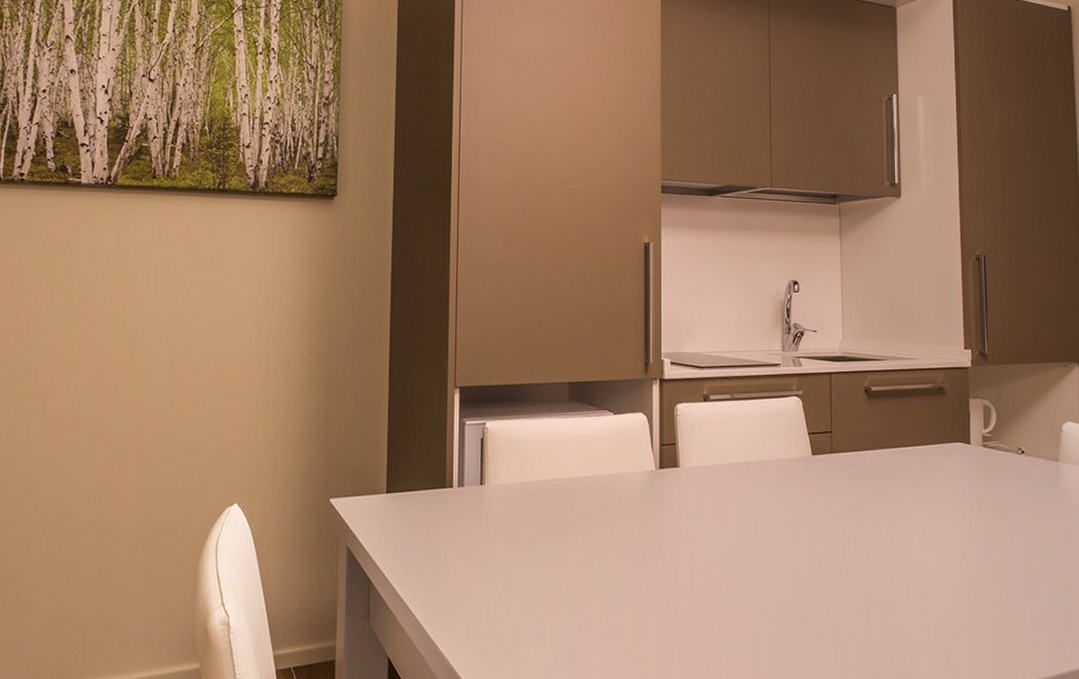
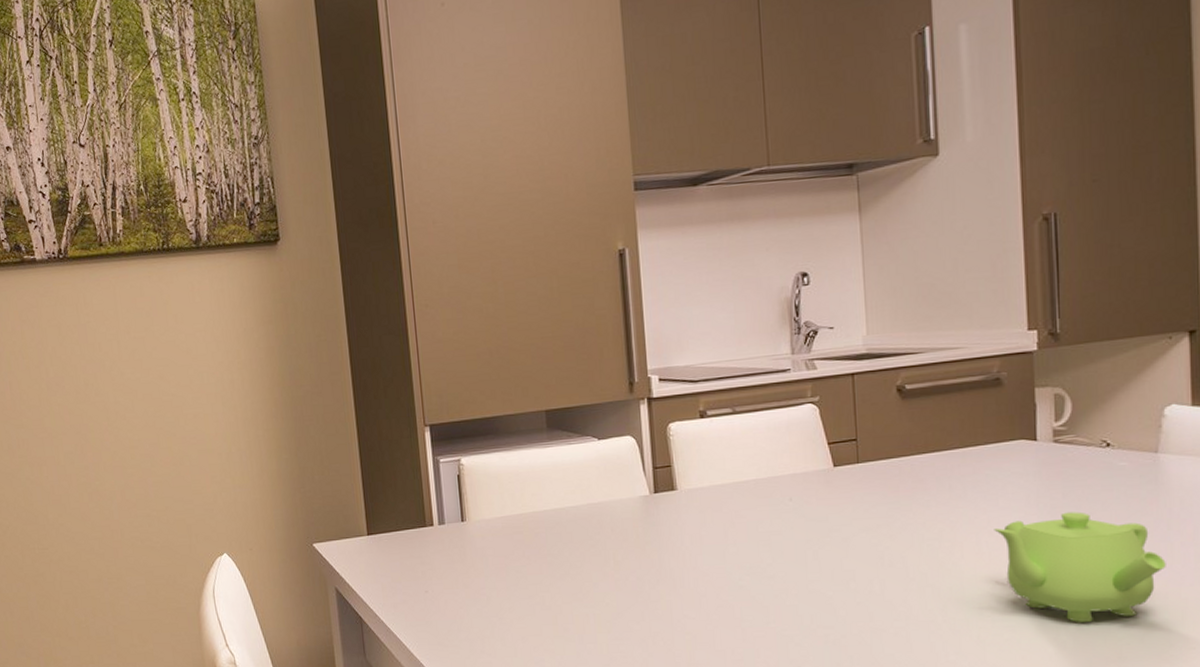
teapot: none [937,509,1066,610] -> present [994,512,1166,623]

